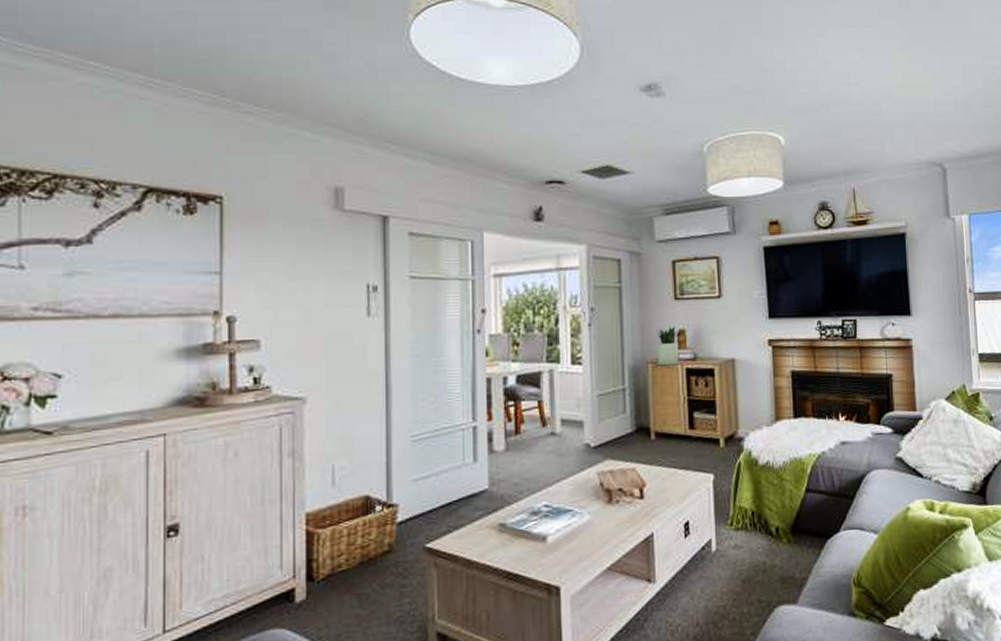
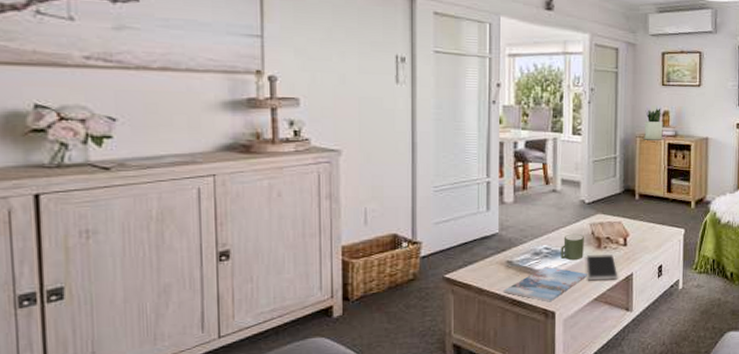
magazine: none [496,529,597,573] -> present [503,266,587,301]
mug: none [563,485,592,521] -> present [560,233,584,261]
tablet: none [595,510,635,545] -> present [586,255,618,281]

